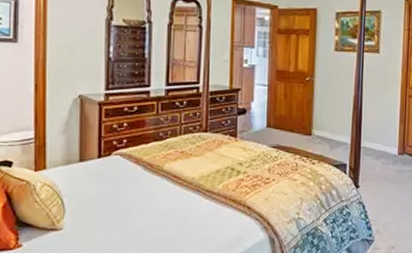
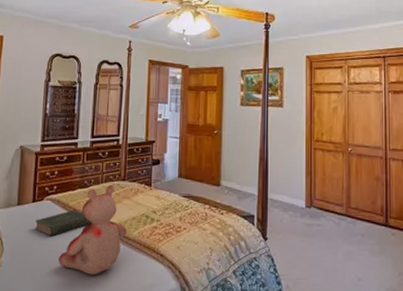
book: none [102,164,168,194] -> present [35,209,91,237]
teddy bear: none [133,136,211,232] -> present [59,184,127,275]

